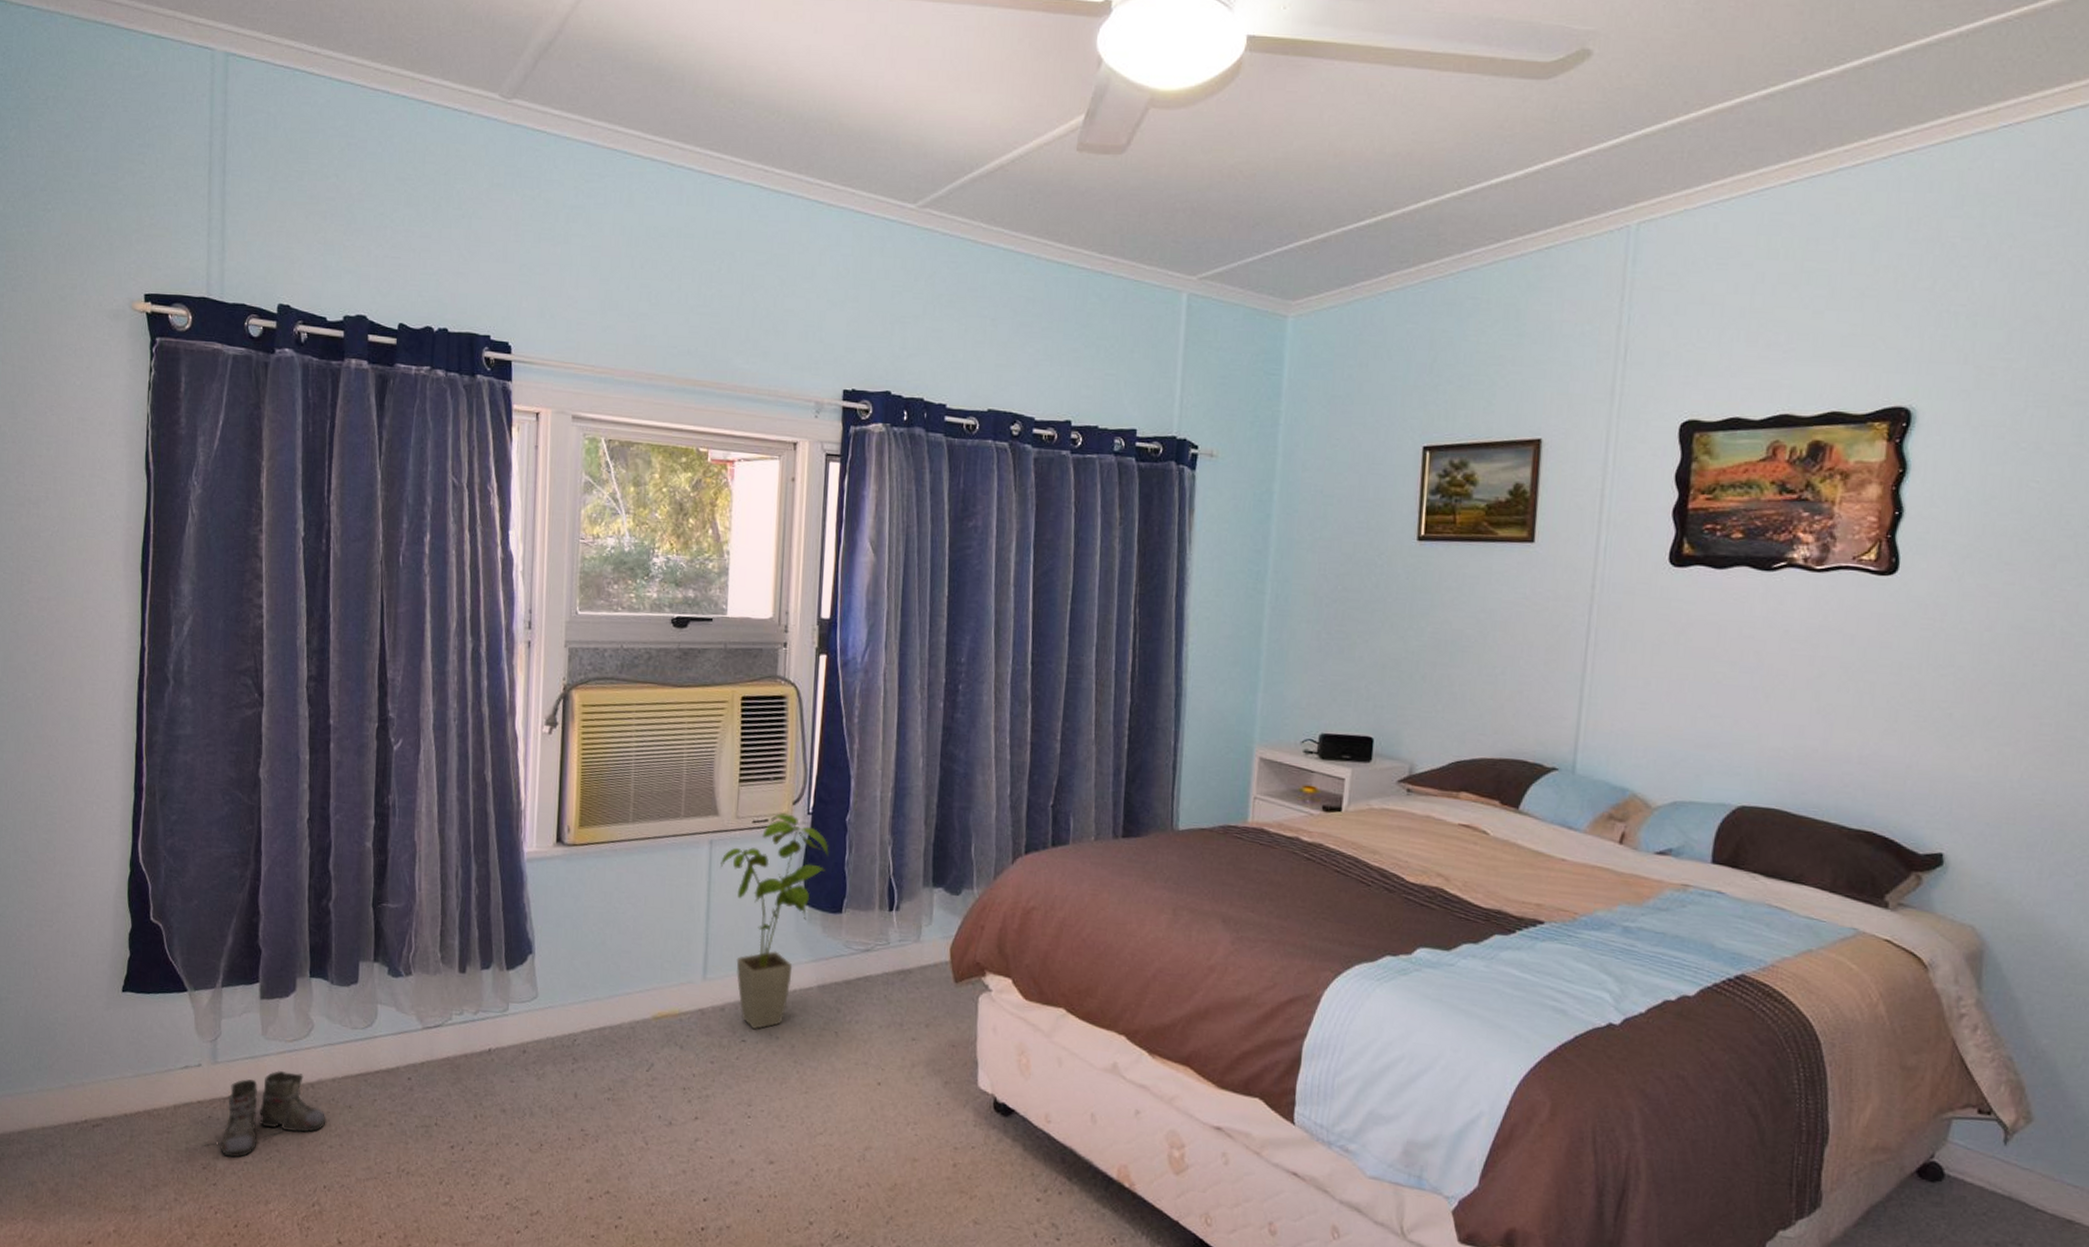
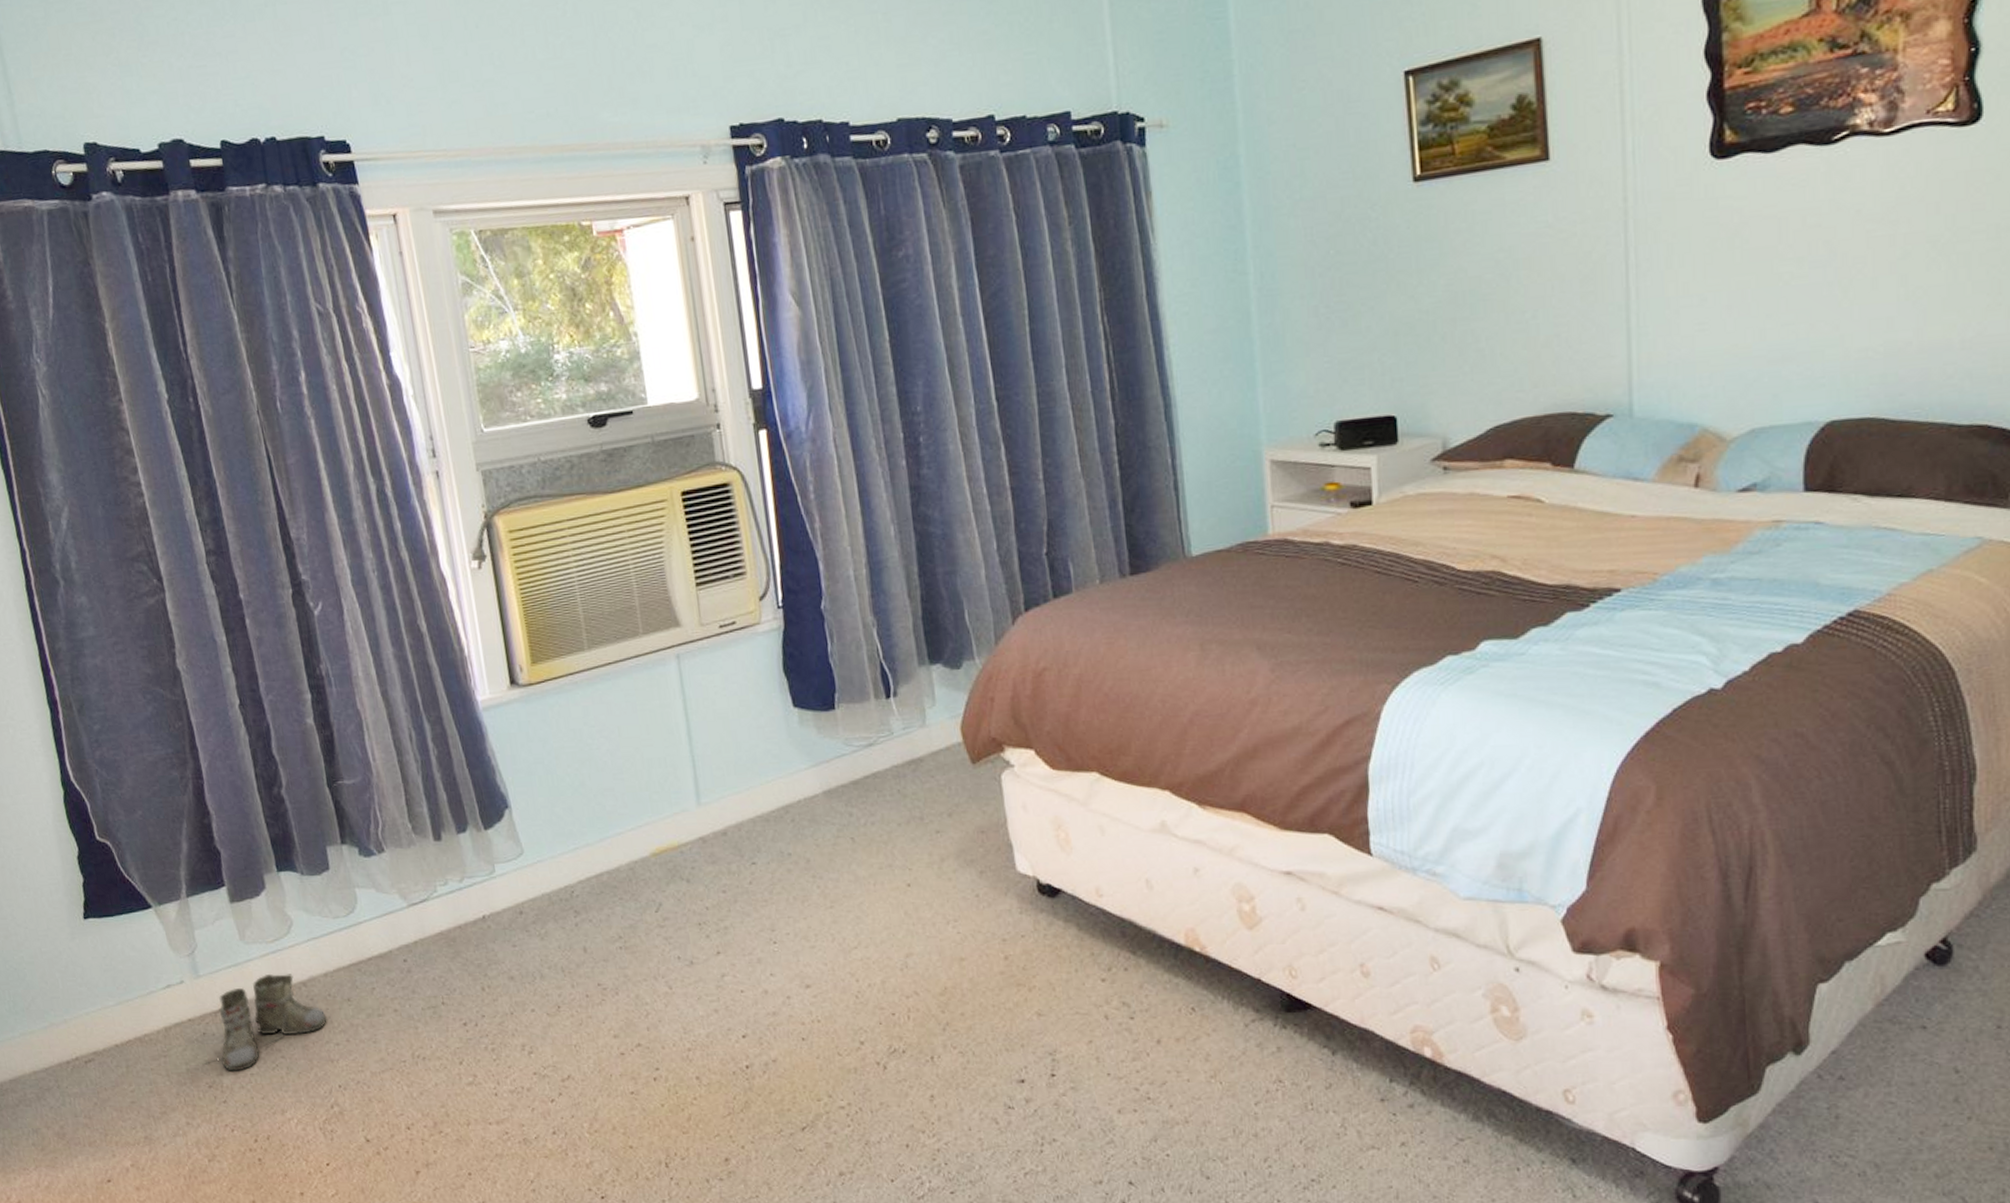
house plant: present [720,813,829,1029] -> none [692,611,809,849]

